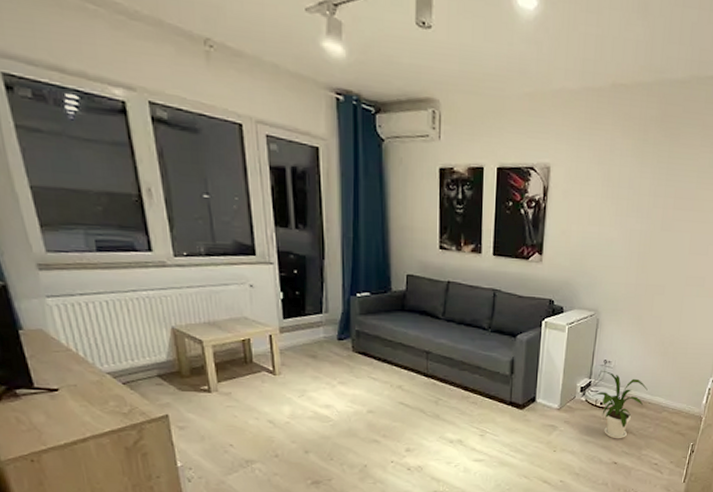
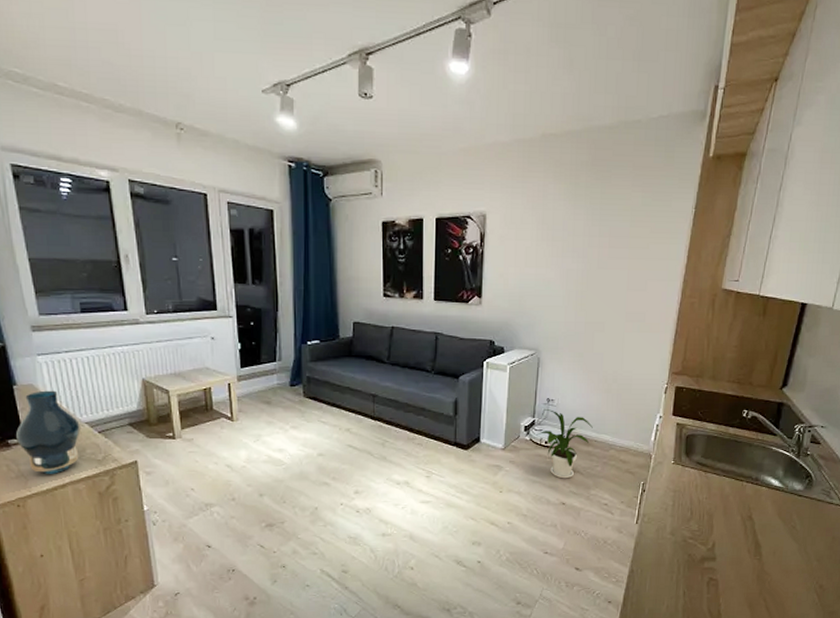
vase: none [24,336,102,427] -> present [15,390,80,474]

